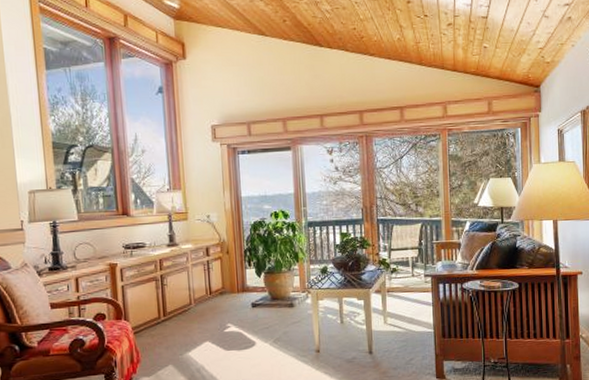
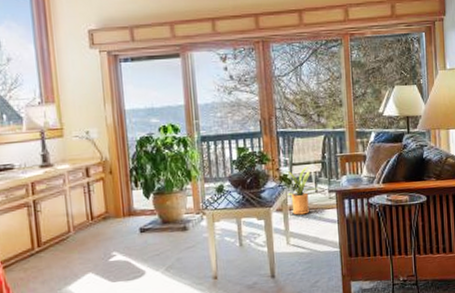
house plant: none [384,250,415,297] -> present [286,164,319,215]

